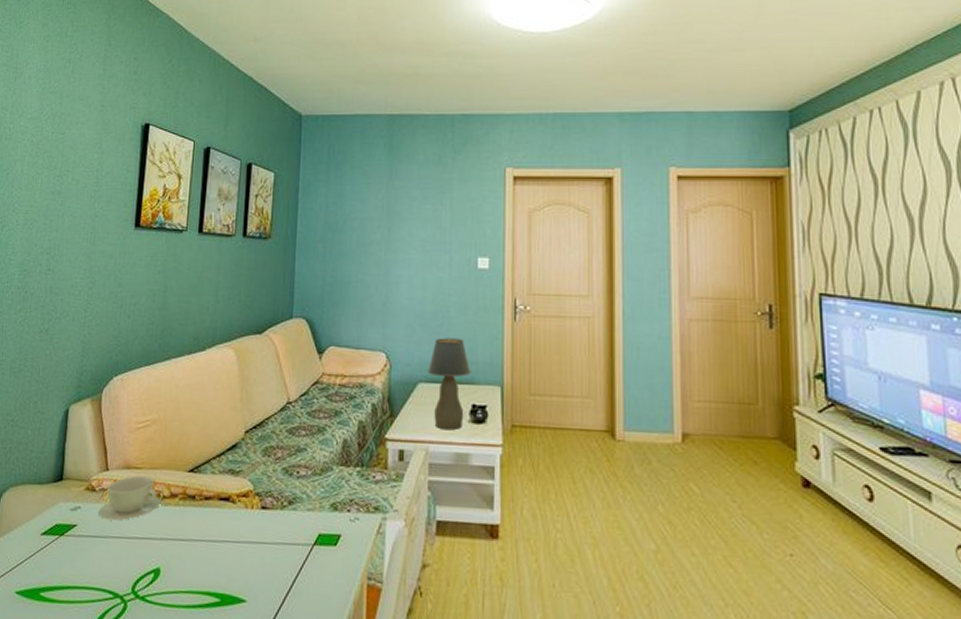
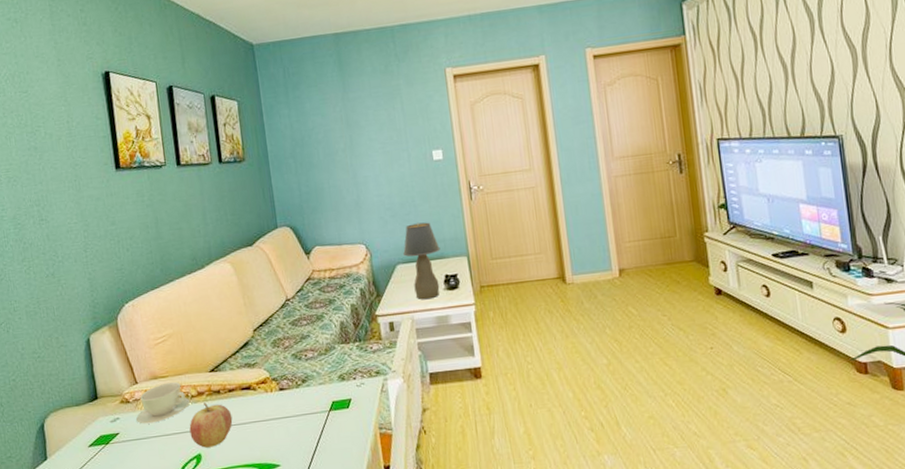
fruit: none [153,507,203,563] -> present [189,403,233,448]

